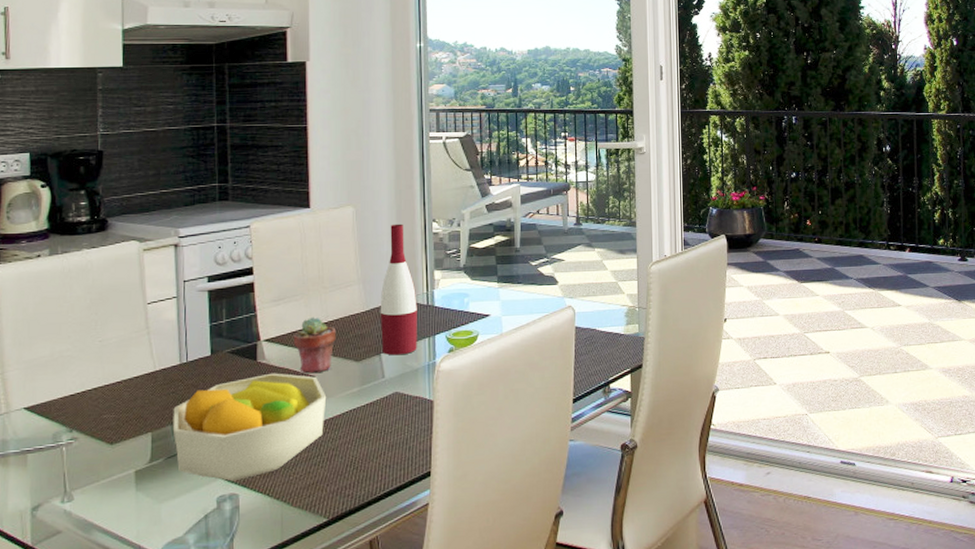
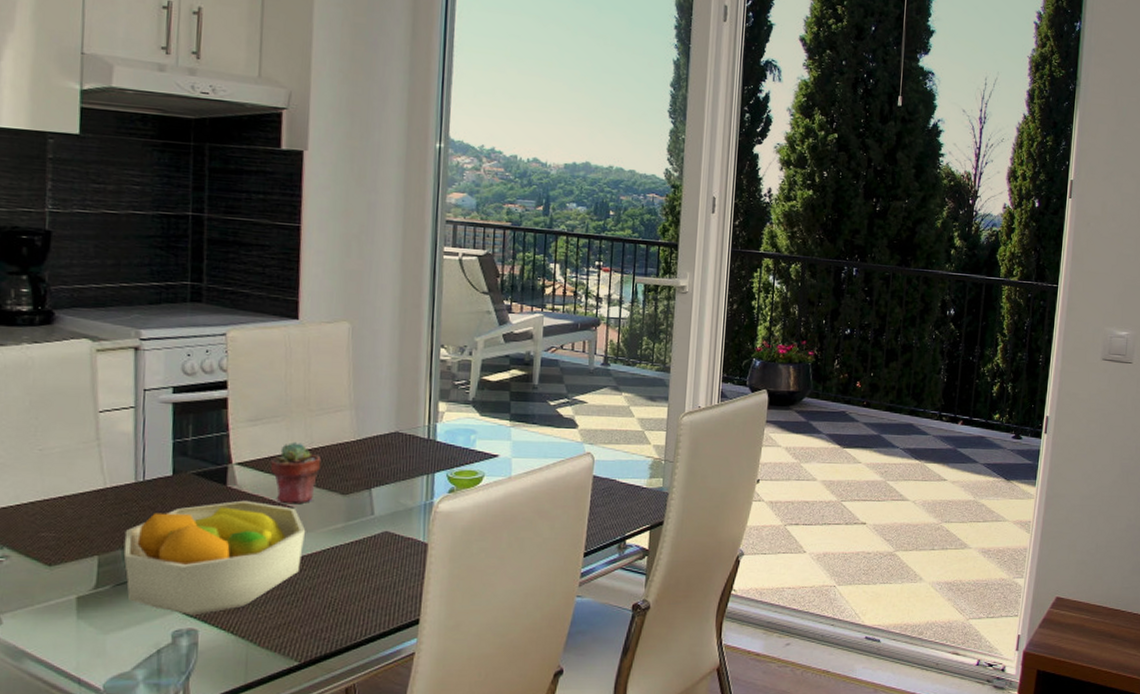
wine bottle: present [380,223,417,356] -> none [372,346,417,492]

